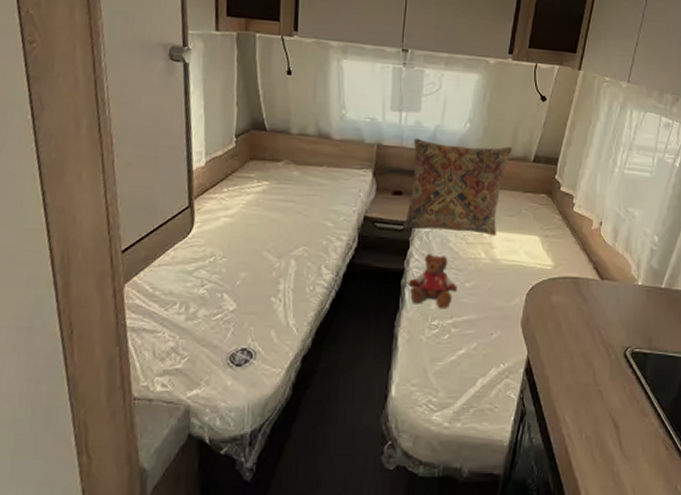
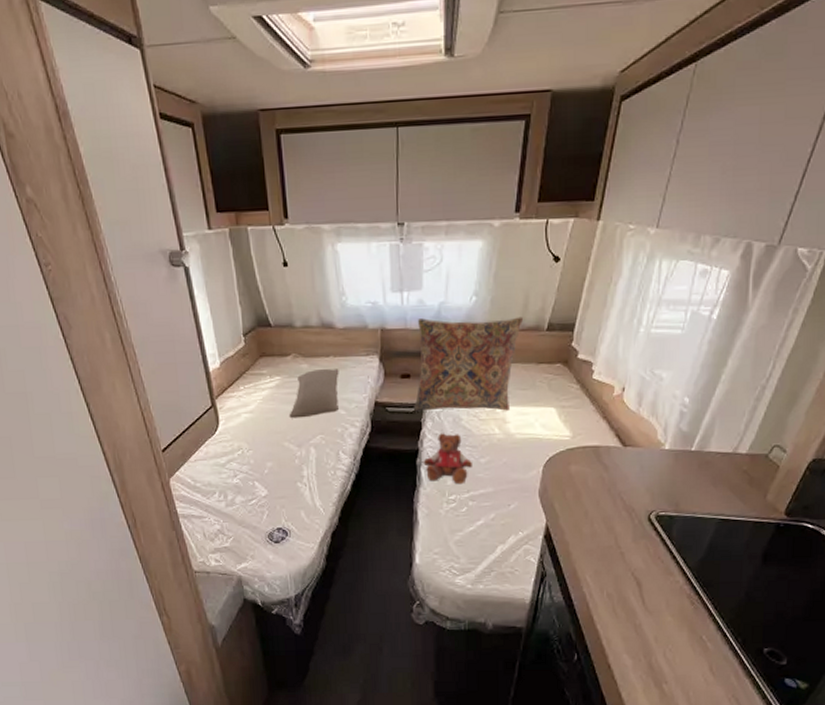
pillow: none [272,177,331,227] -> present [289,368,339,419]

